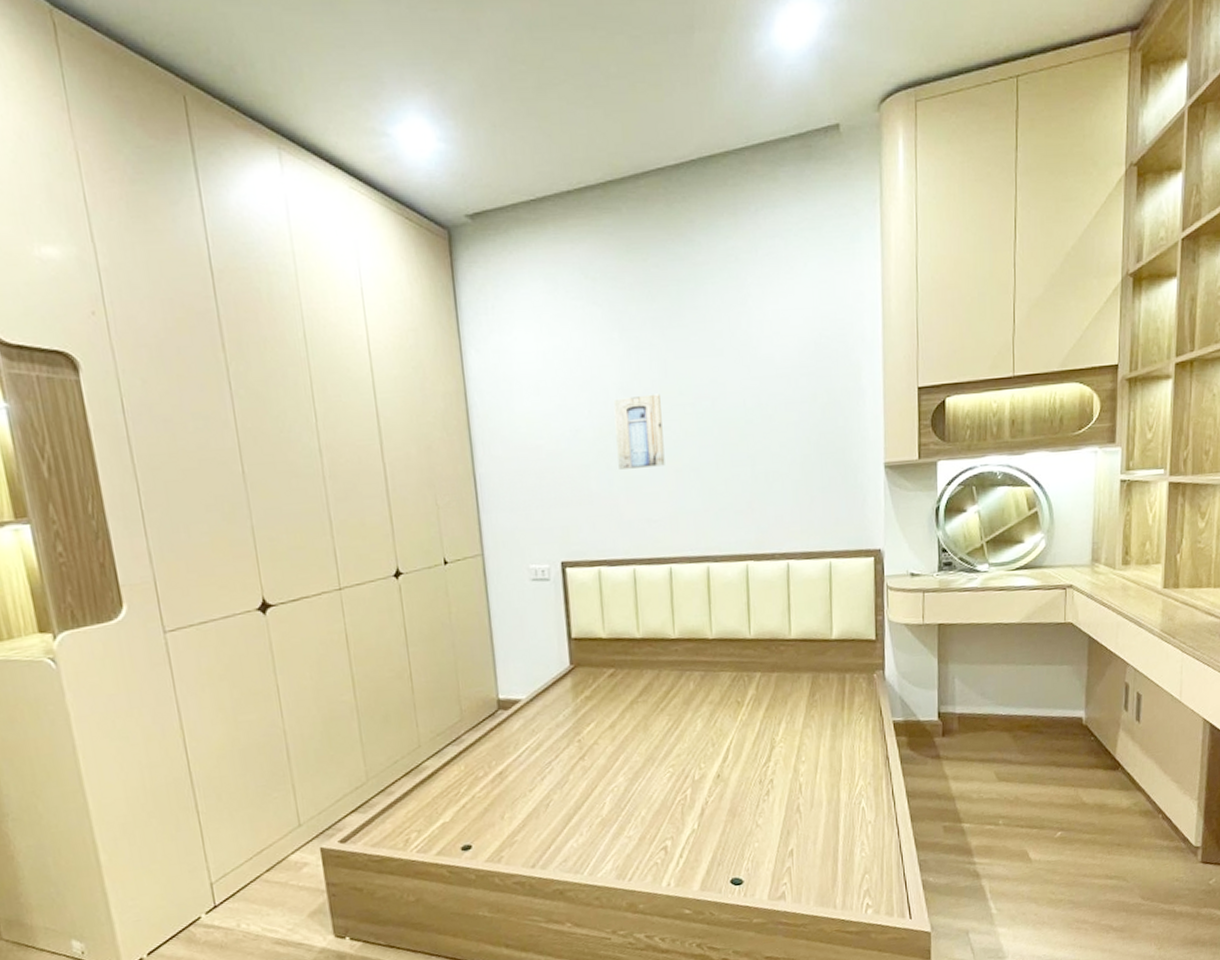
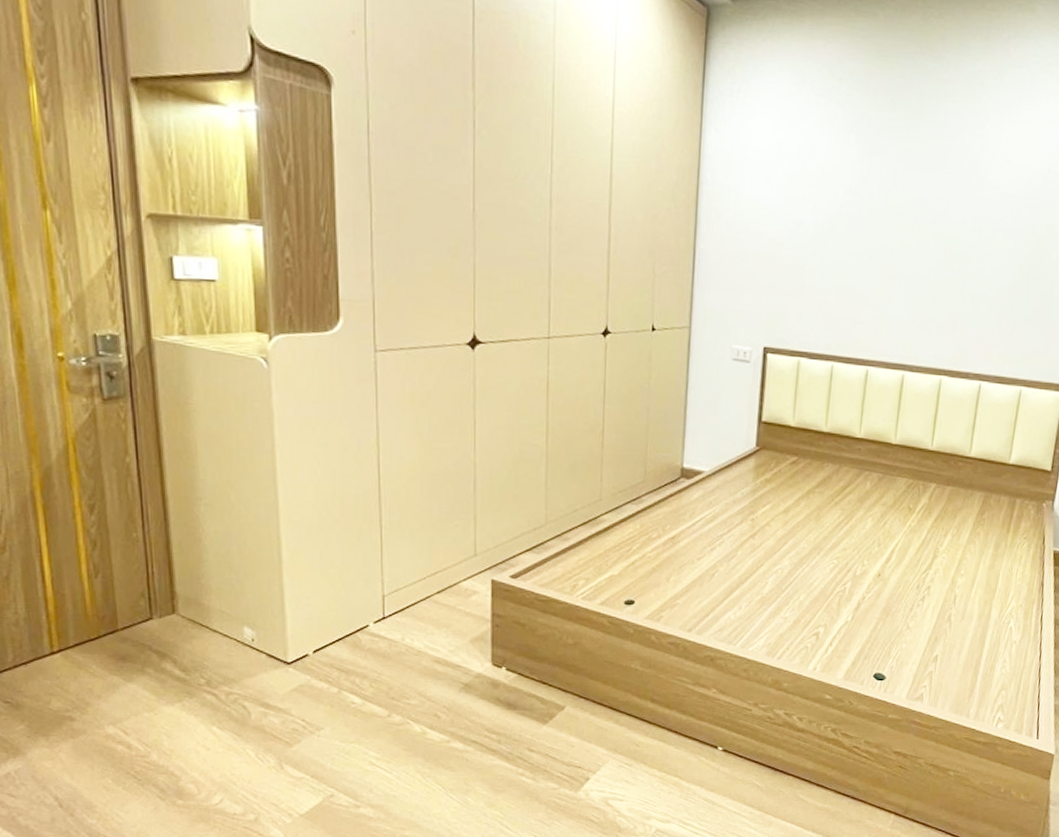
wall art: present [613,394,665,470] -> none [834,198,885,271]

